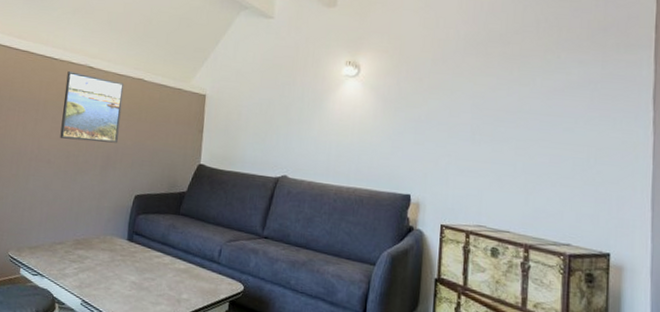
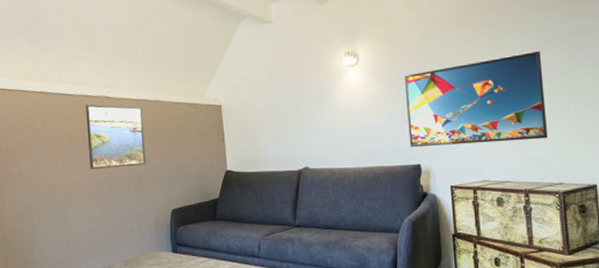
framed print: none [401,93,564,192] -> present [404,50,547,147]

